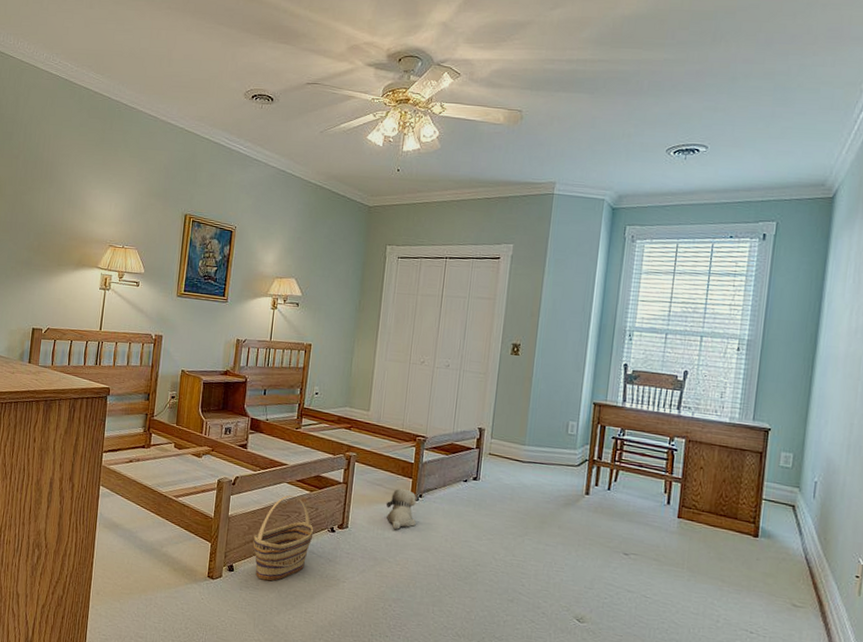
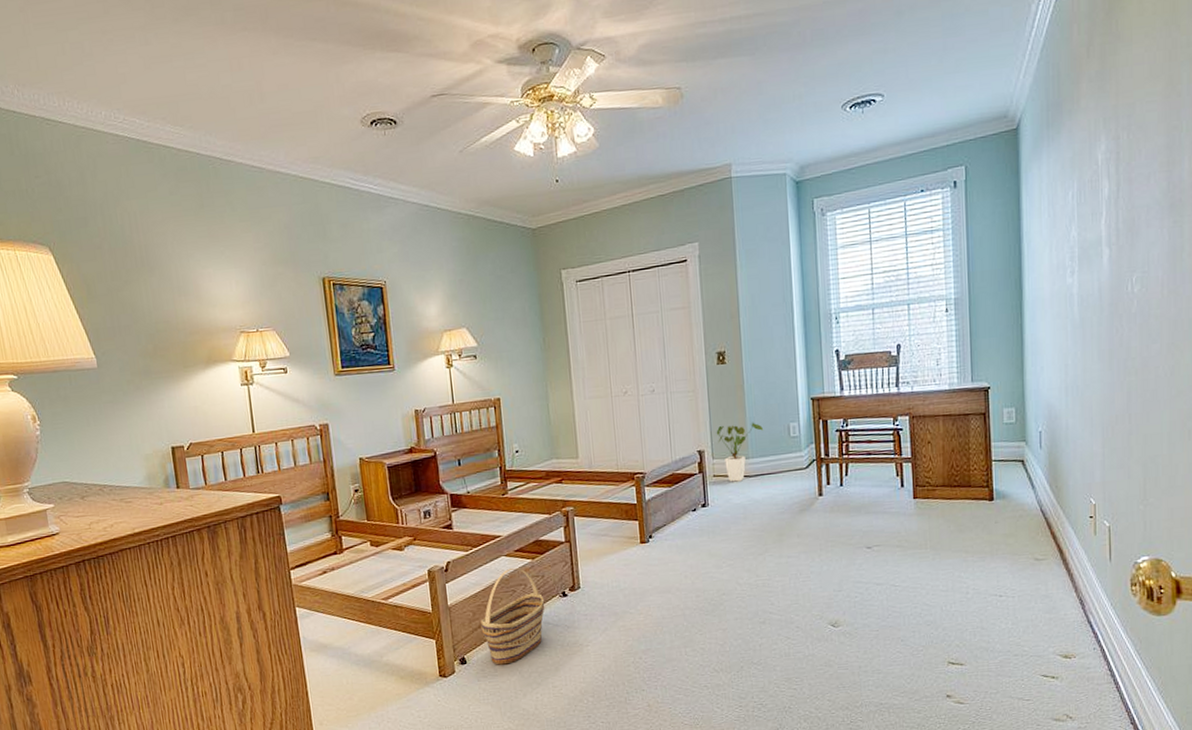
plush toy: present [385,488,416,530] -> none [615,532,652,578]
house plant: none [498,410,544,465] -> present [716,422,764,482]

